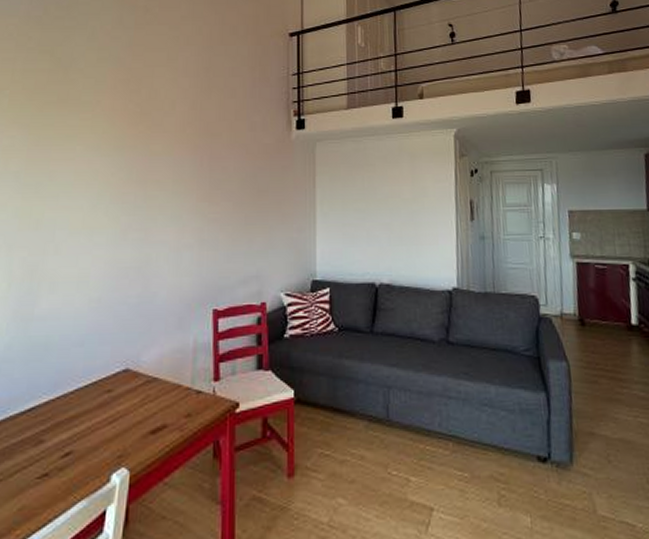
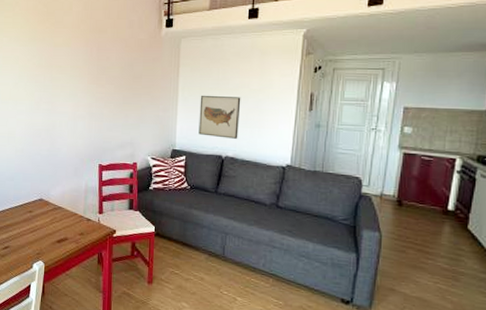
wall art: none [343,208,393,261] -> present [198,95,241,139]

